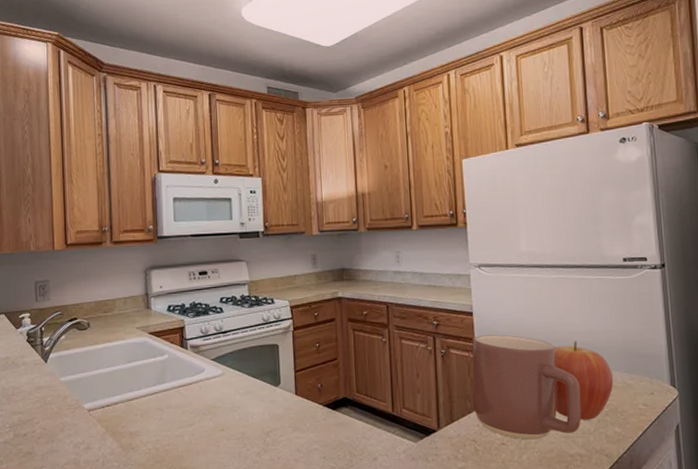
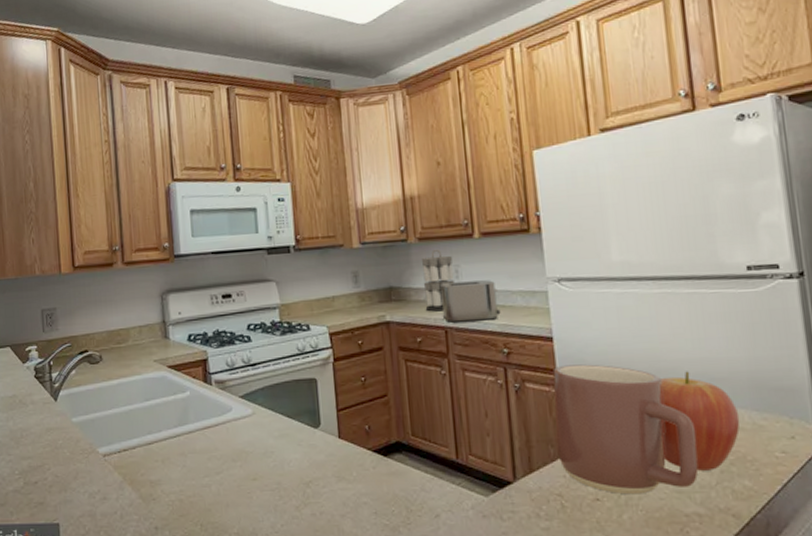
spice rack: none [370,237,396,290] -> present [422,249,455,312]
toaster: none [383,264,432,300] -> present [439,280,501,324]

